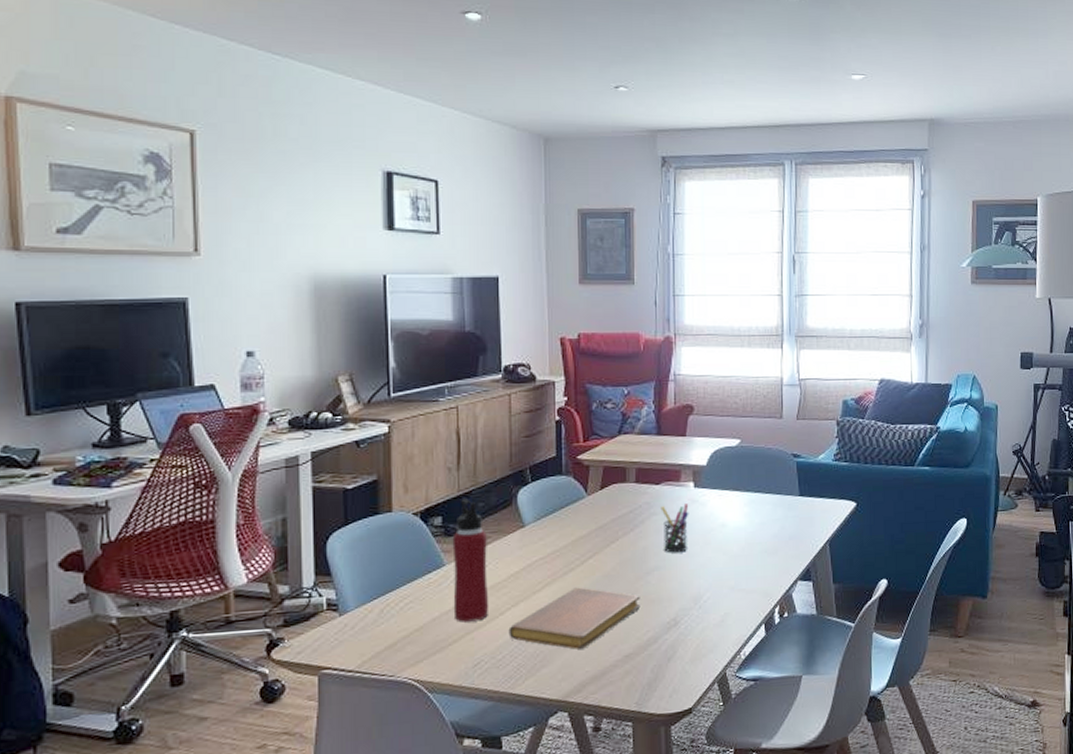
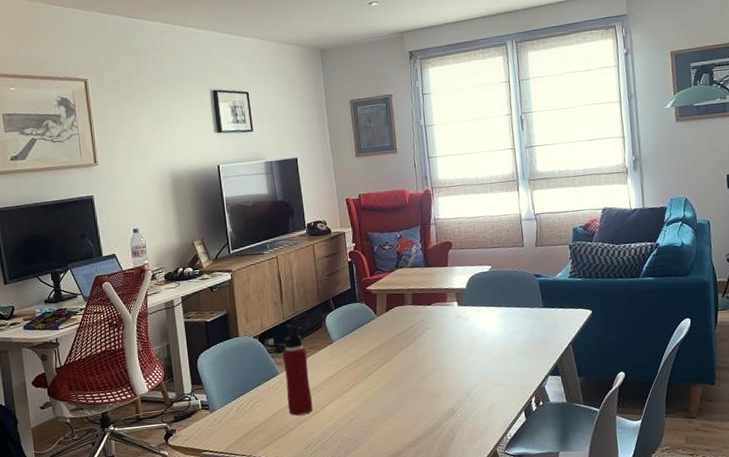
notebook: present [508,587,641,650] -> none [328,386,425,434]
pen holder: present [660,504,689,553] -> none [433,319,457,358]

